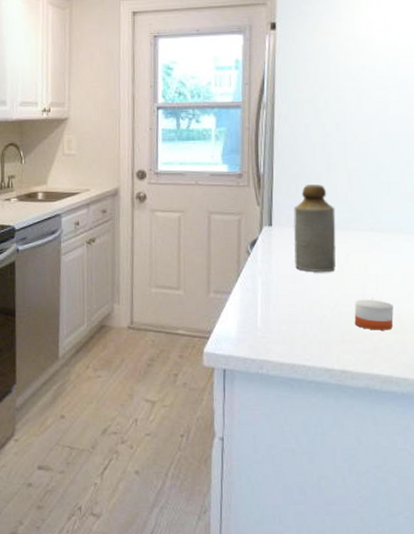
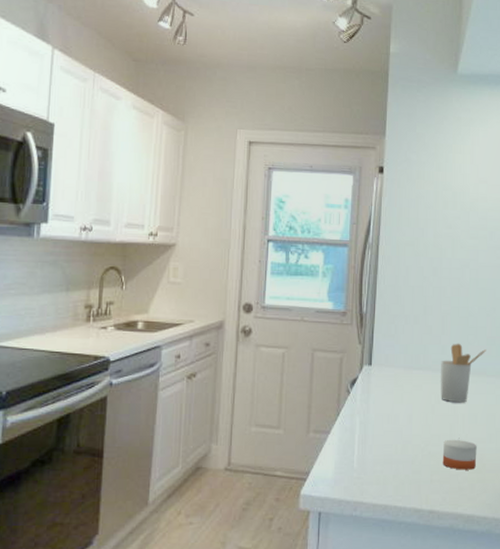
bottle: present [294,184,336,273] -> none [391,326,430,413]
utensil holder: none [349,200,401,262] -> present [441,343,487,403]

